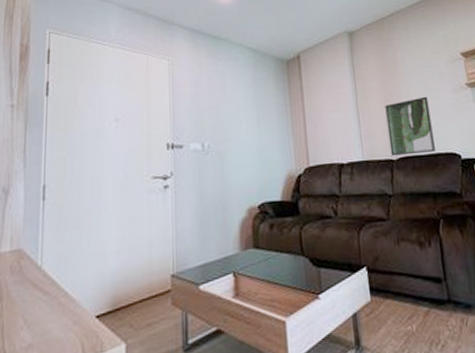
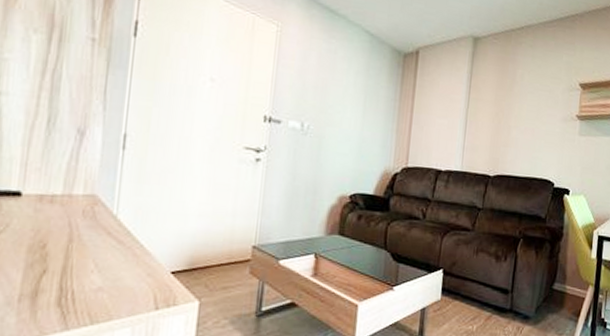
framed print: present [385,96,435,155] -> none [489,120,537,175]

